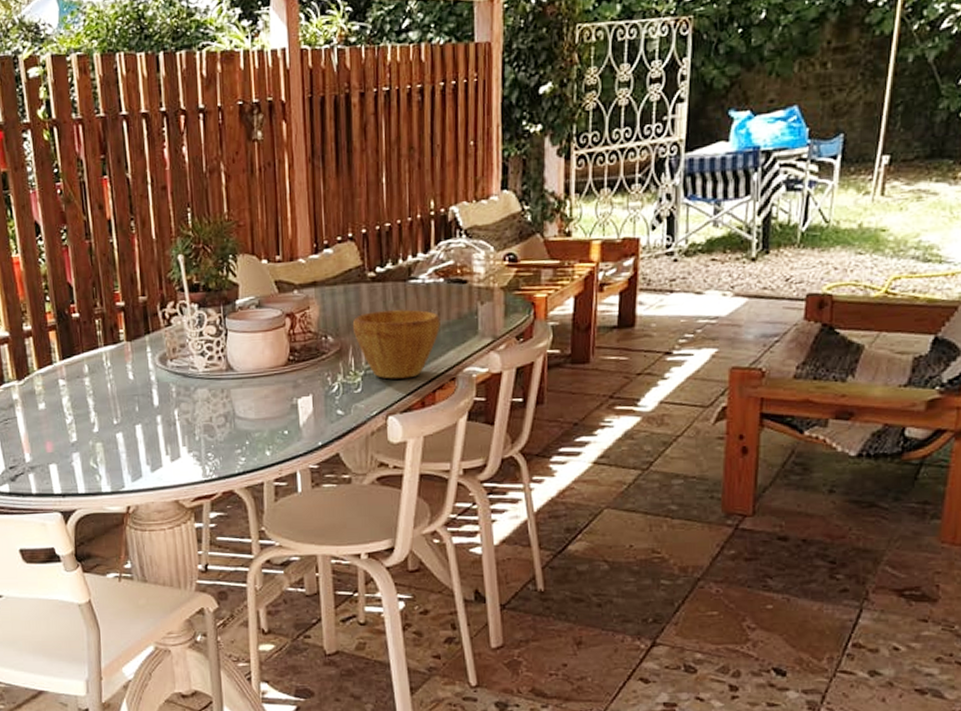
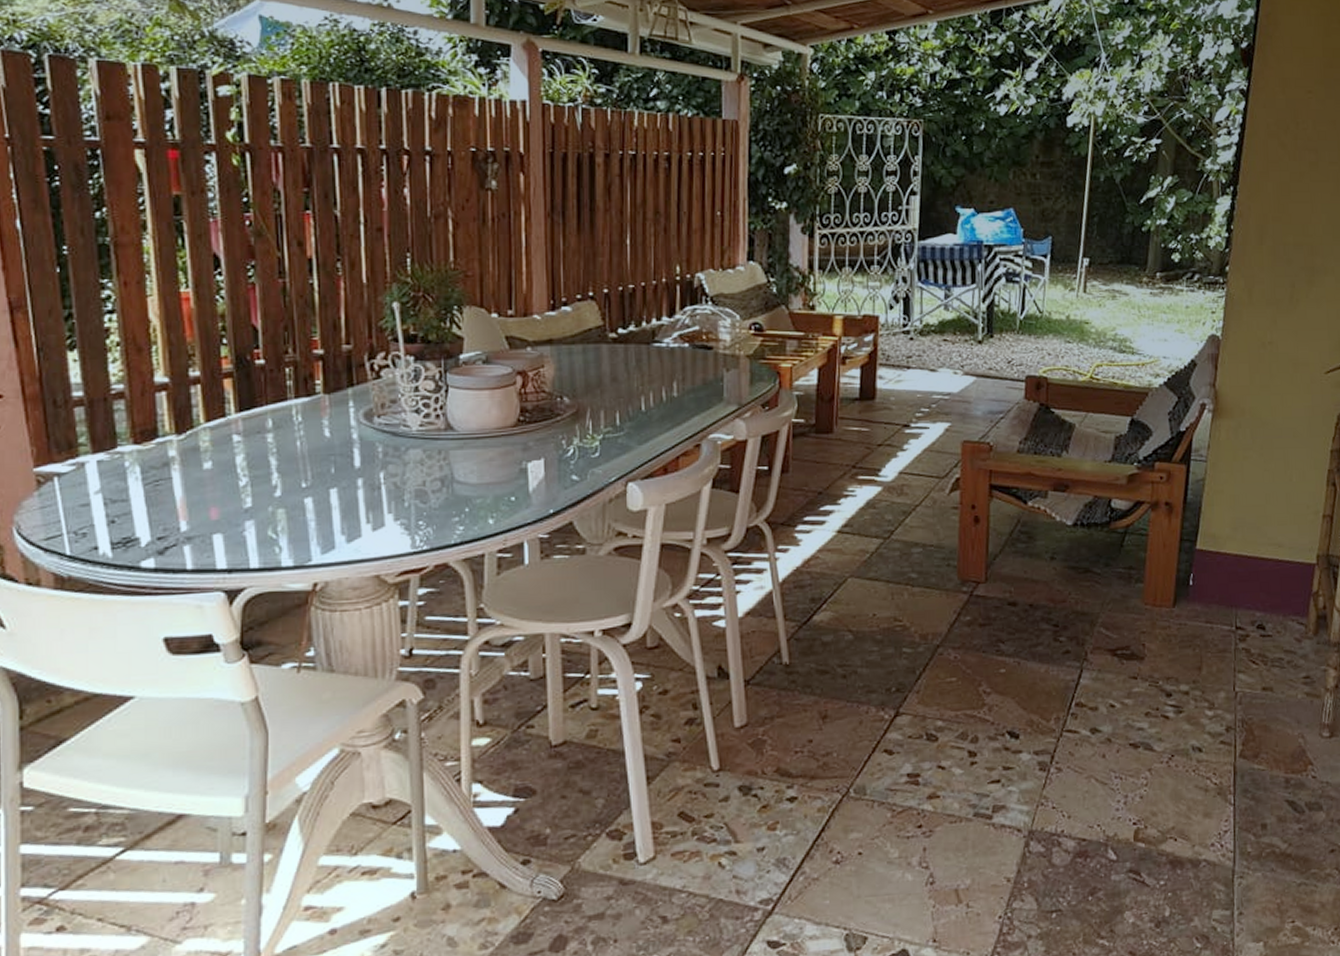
bowl: present [352,309,441,379] -> none [591,373,685,444]

